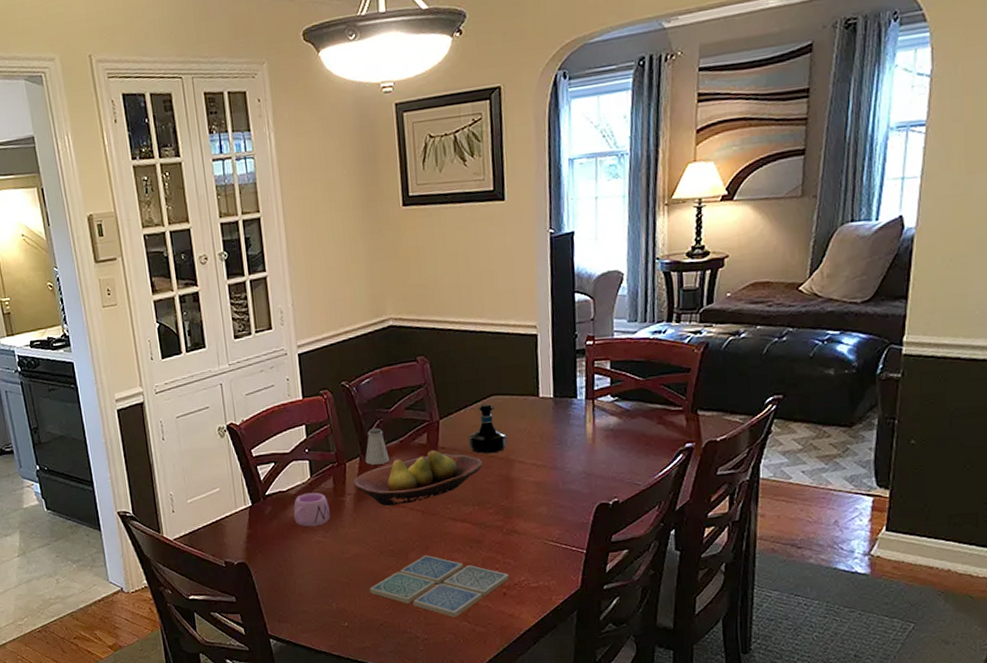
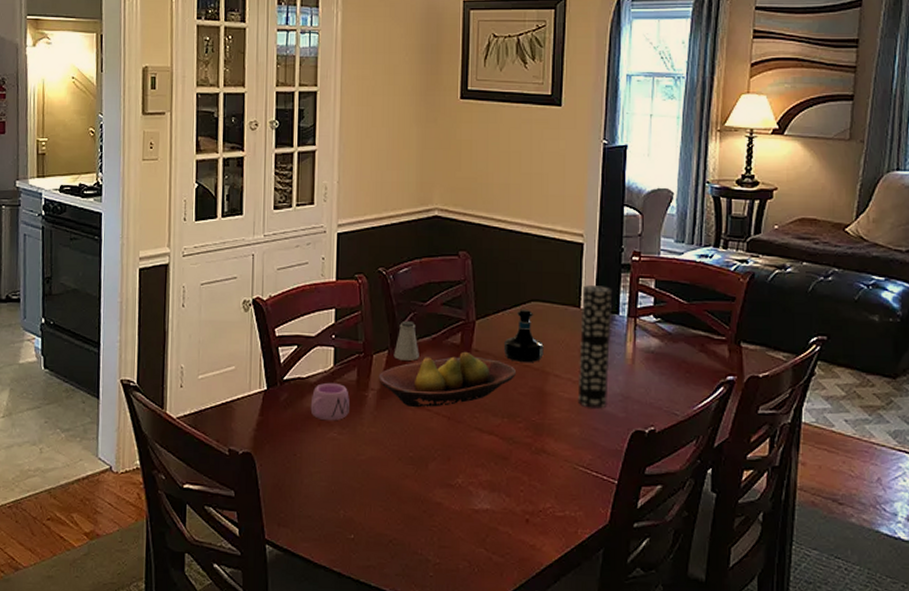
drink coaster: present [369,555,510,617] -> none [381,467,534,542]
vase: none [540,373,571,488] -> present [577,285,613,408]

